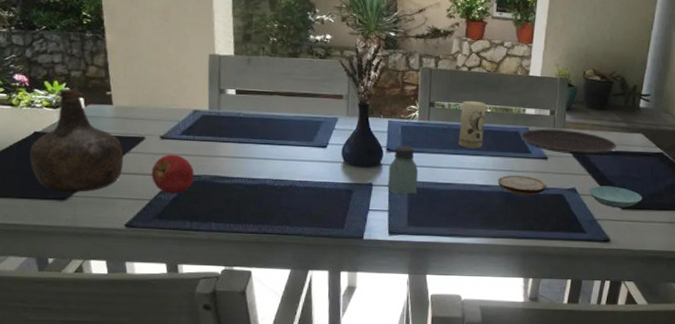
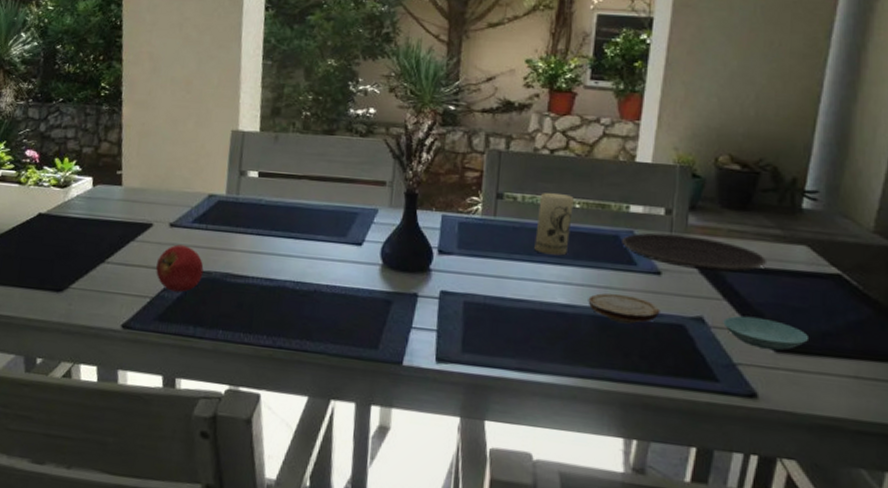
bottle: present [30,88,124,192] -> none [30,165,128,284]
saltshaker: present [388,146,419,195] -> none [437,247,479,312]

